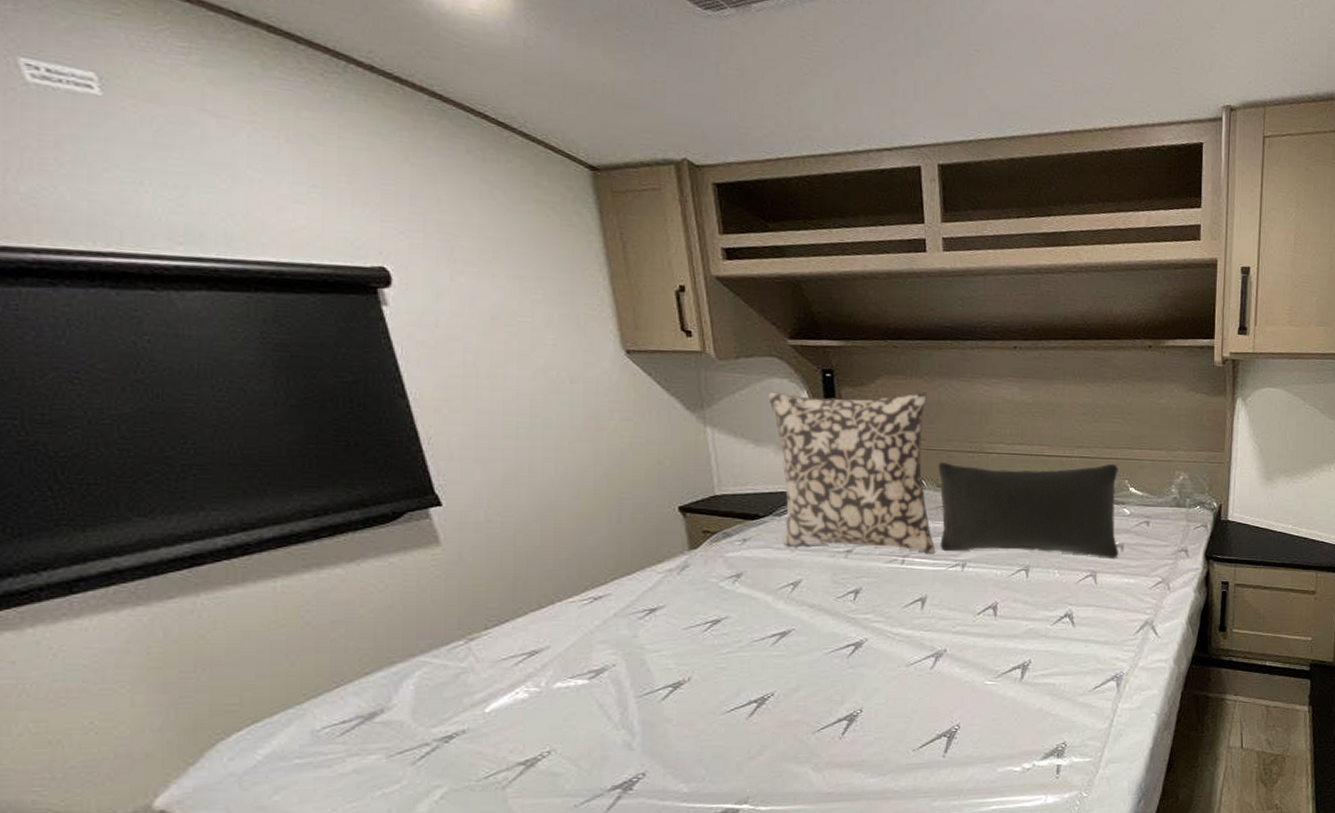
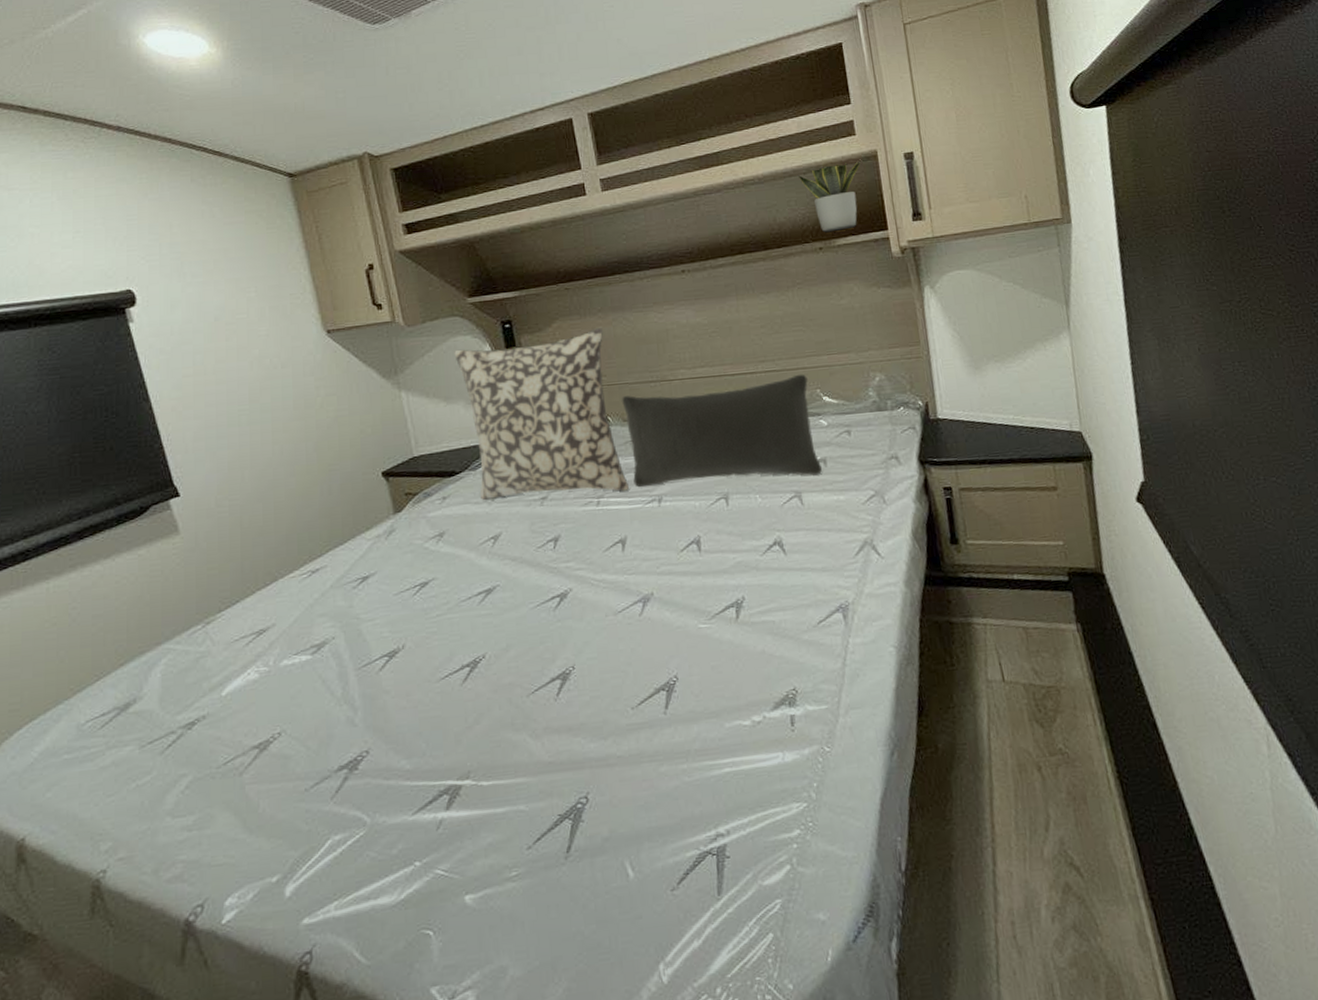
potted plant: none [1139,238,1202,333] -> present [797,139,862,233]

